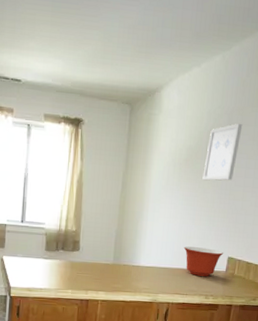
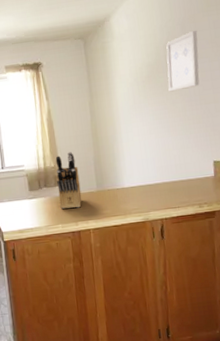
knife block: none [73,219,99,277] -> present [55,152,82,209]
mixing bowl: present [183,246,224,277] -> none [165,156,208,186]

